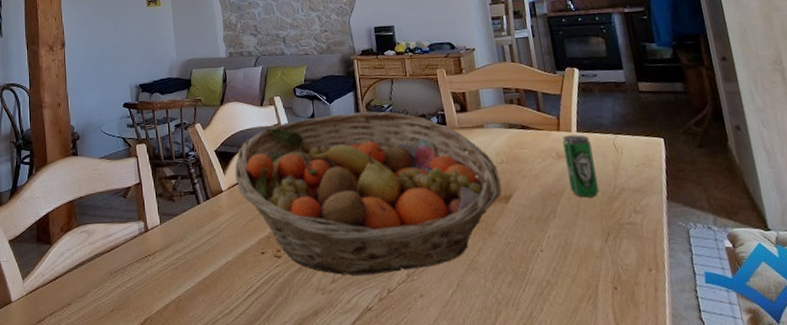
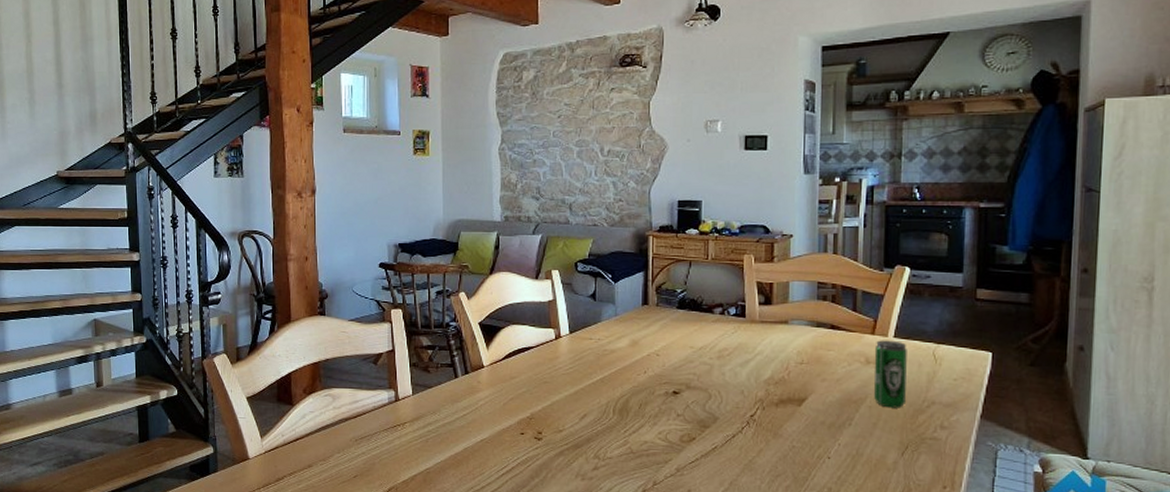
fruit basket: present [234,112,502,276] -> none [499,295,797,466]

